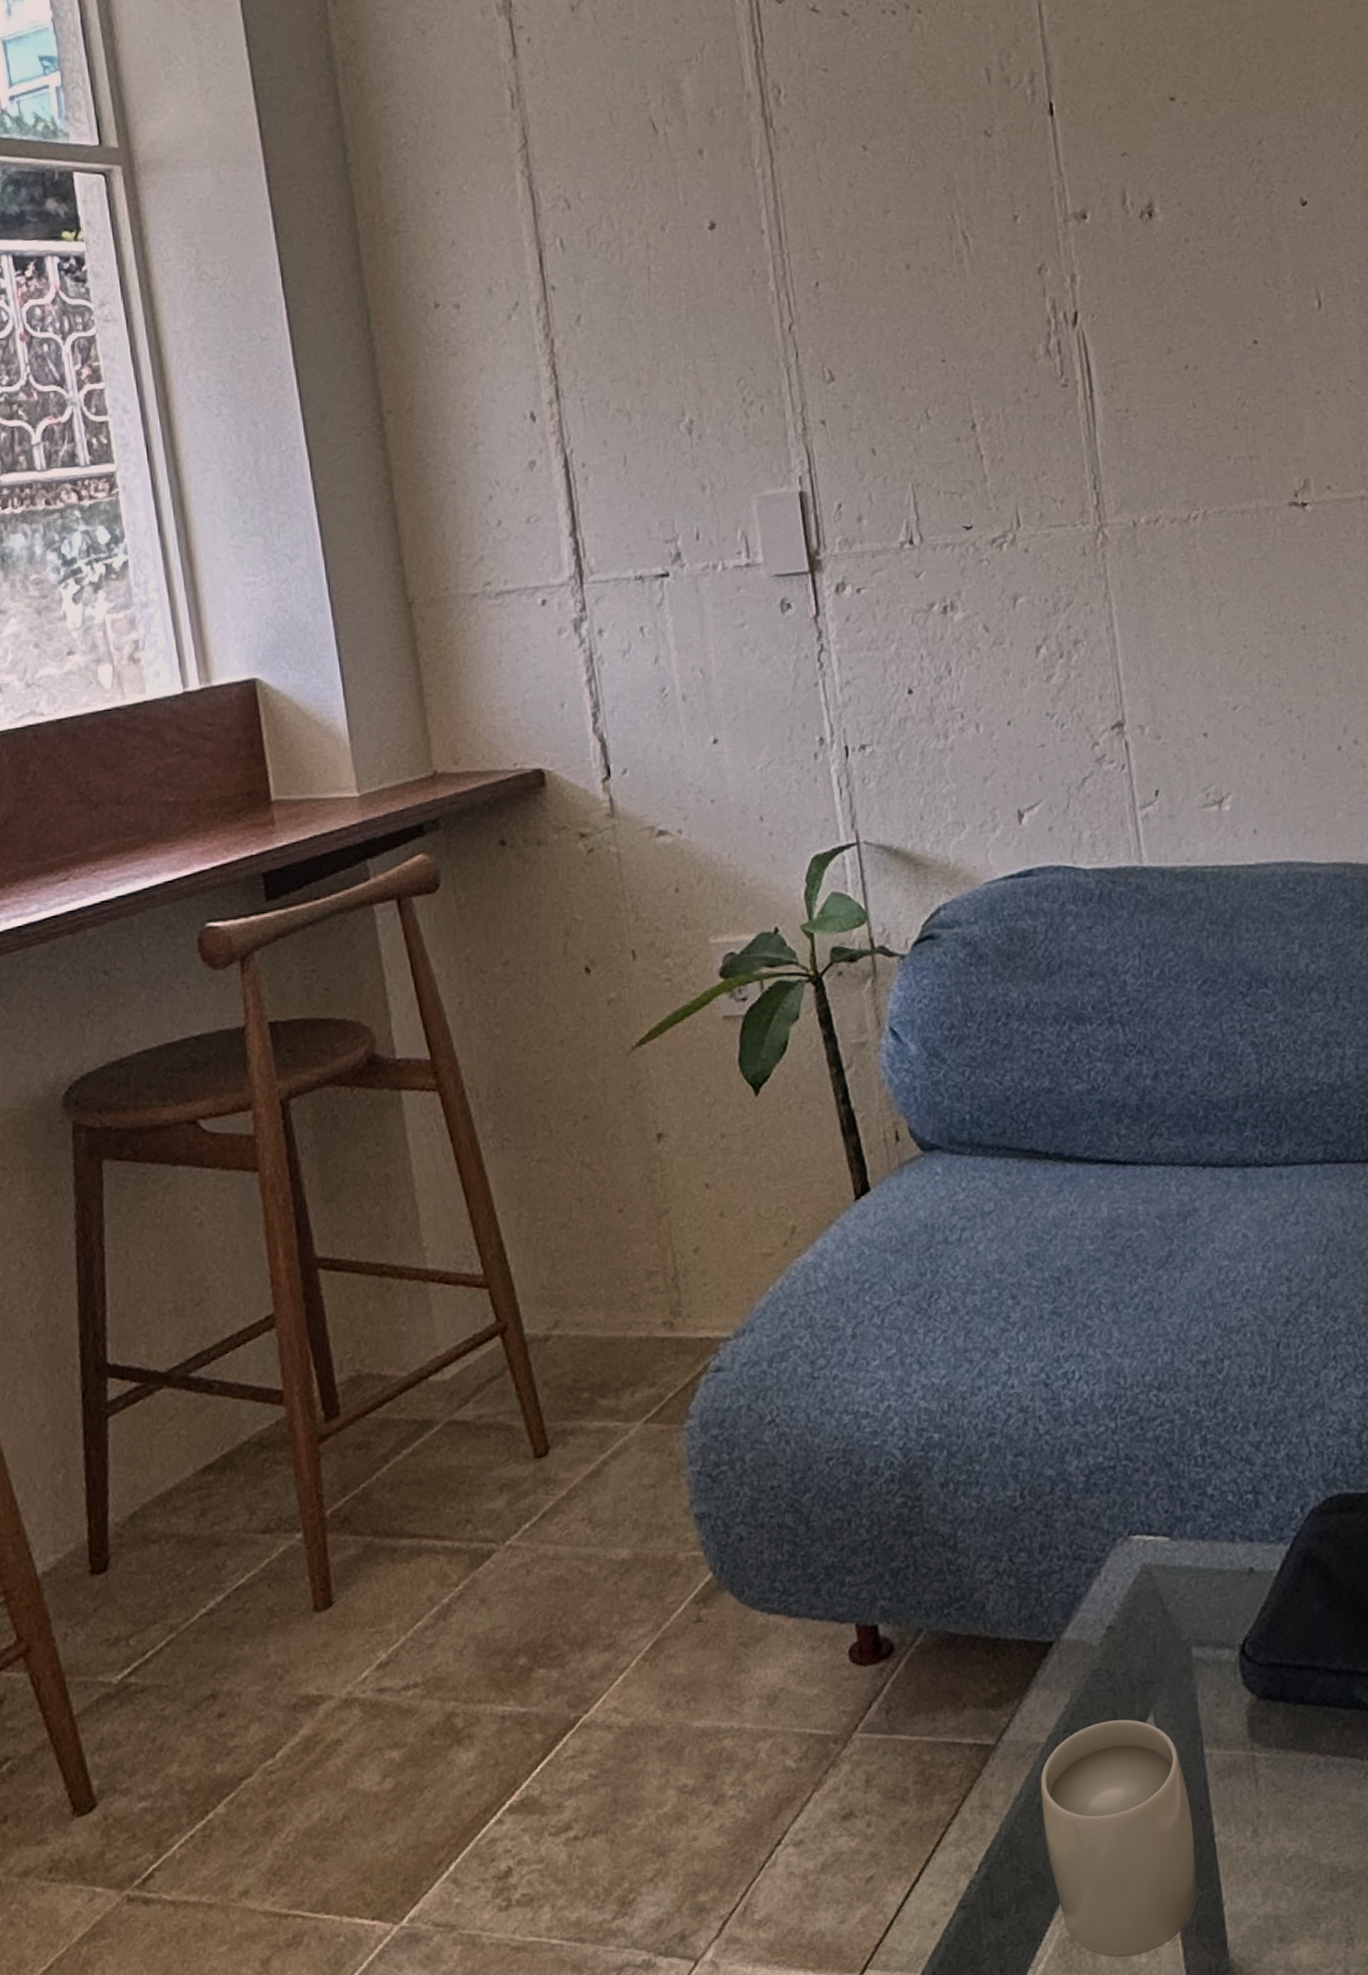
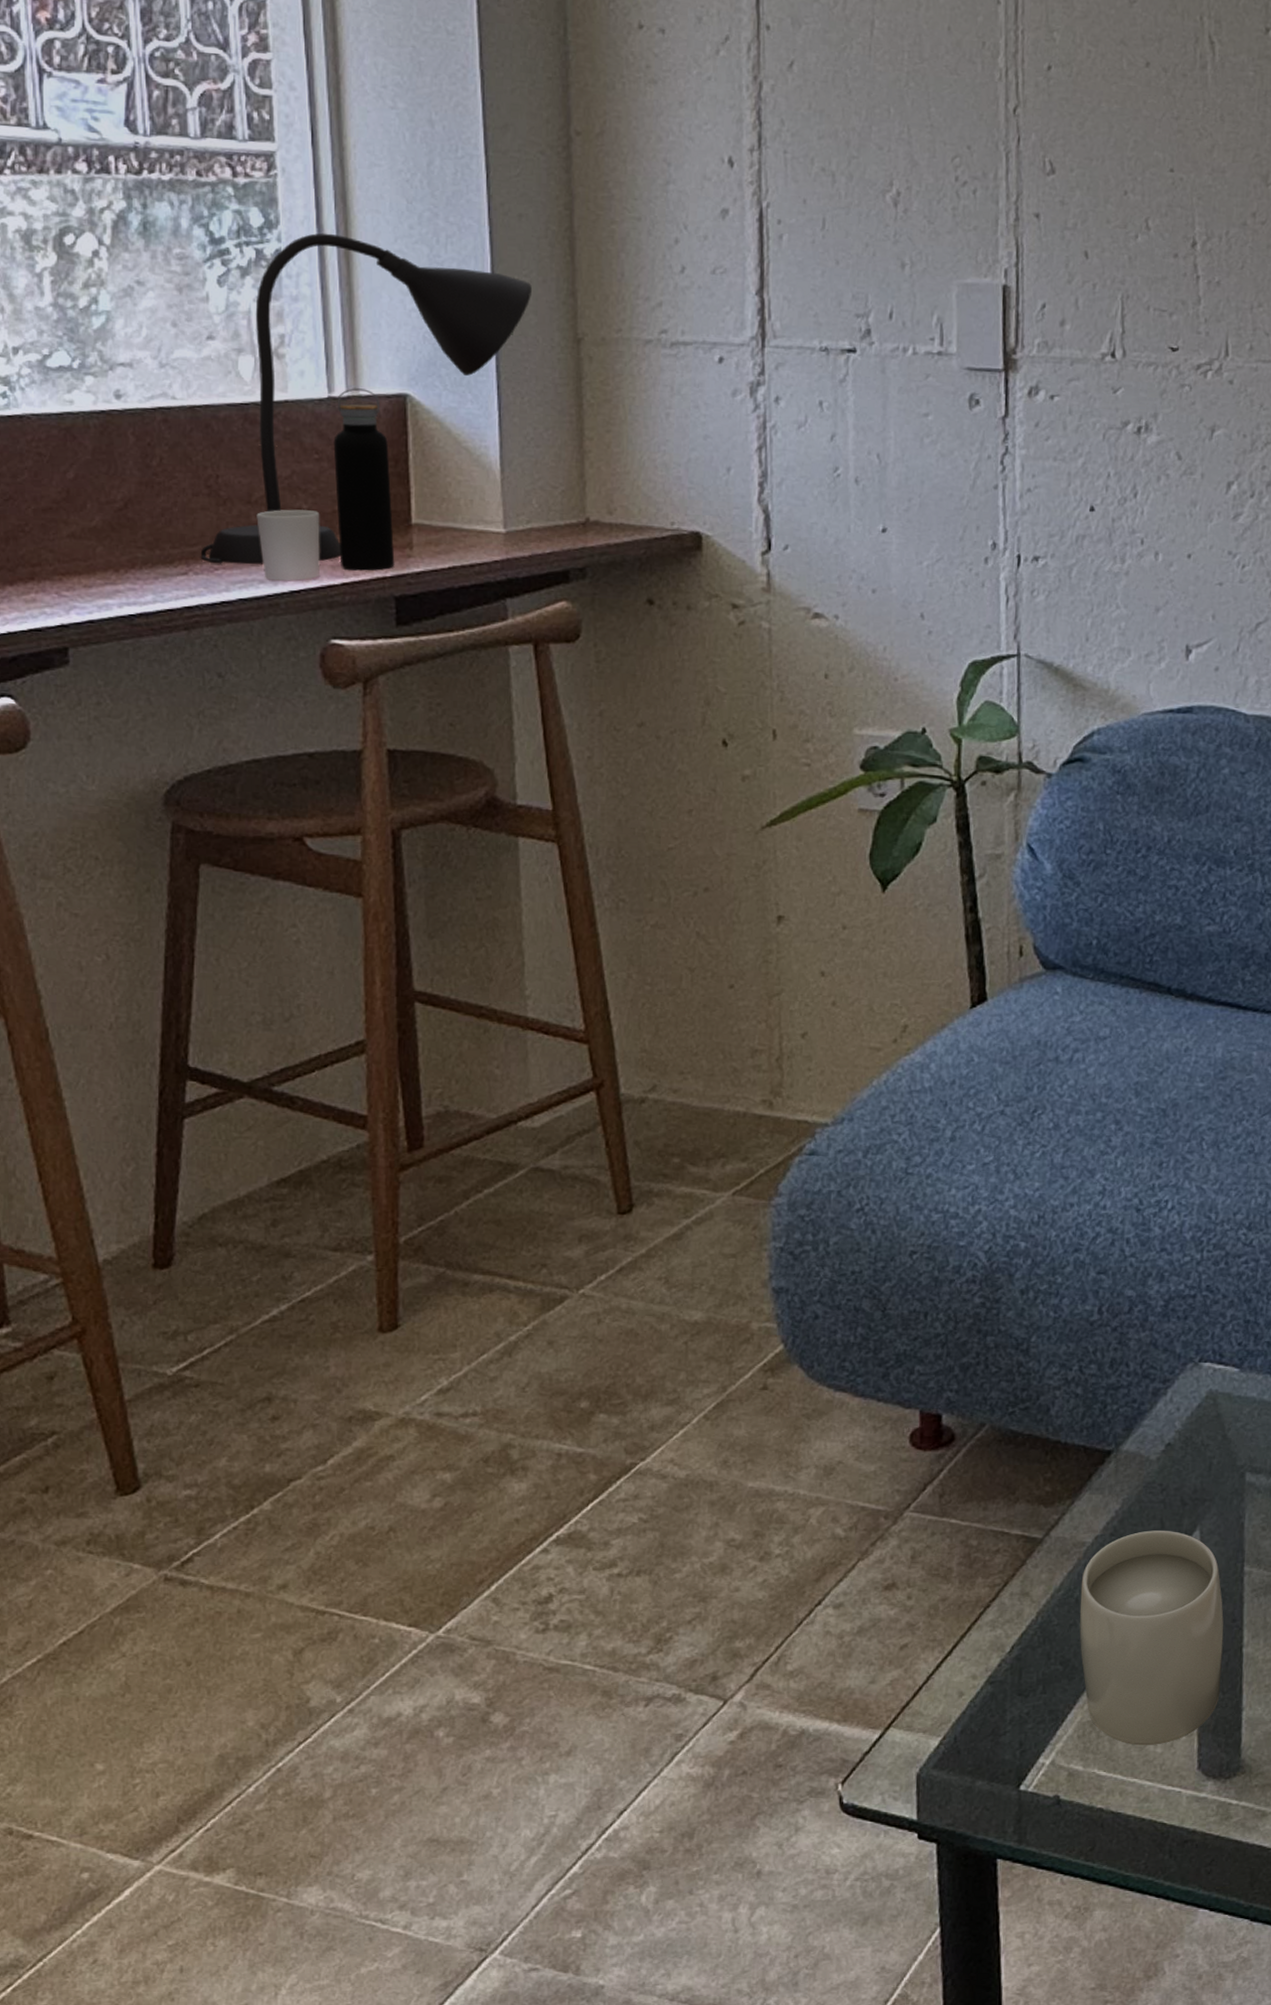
desk lamp: none [78,539,362,866] -> present [200,233,532,565]
mug: none [127,801,190,875] -> present [256,509,320,582]
water bottle: none [192,679,260,854] -> present [333,388,395,571]

